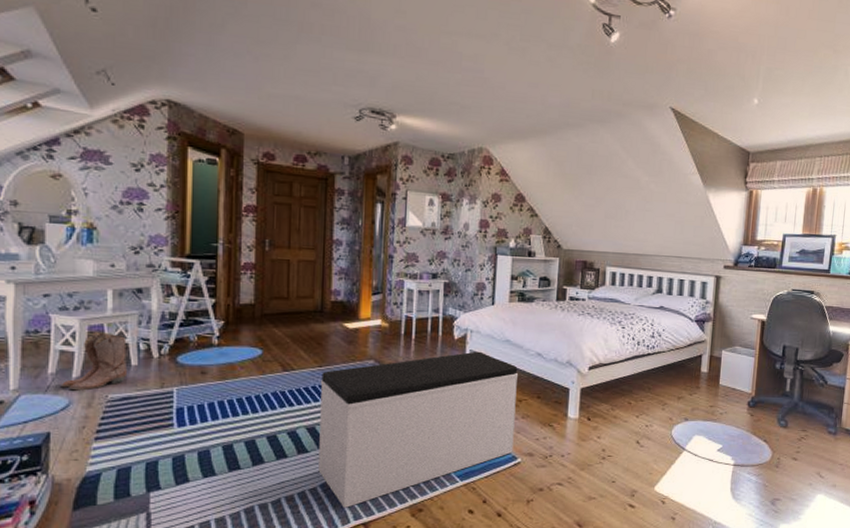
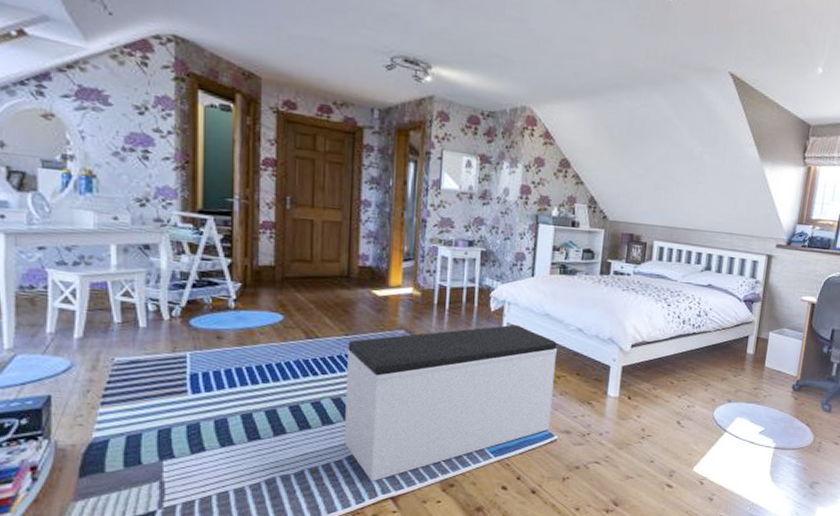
boots: present [60,332,128,391] -> none [61,290,136,353]

